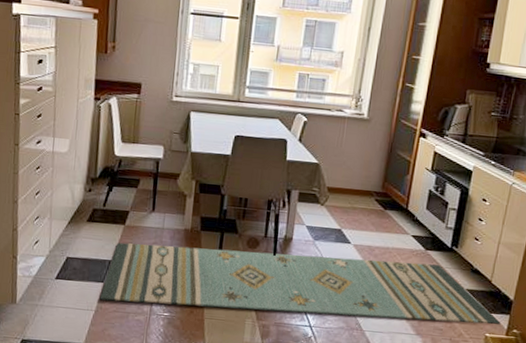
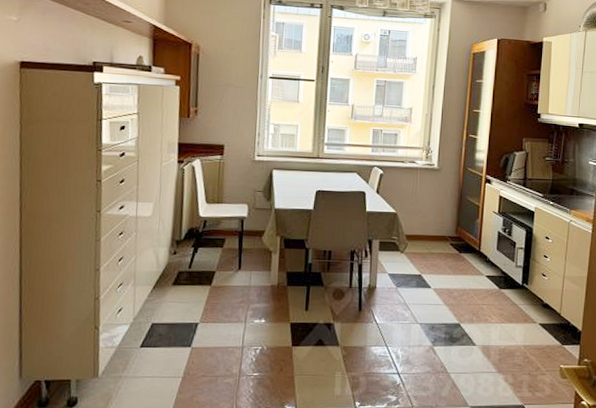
rug: present [99,242,501,325] -> none [187,302,573,365]

